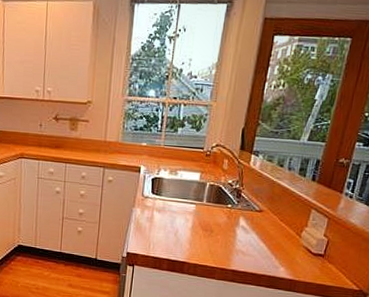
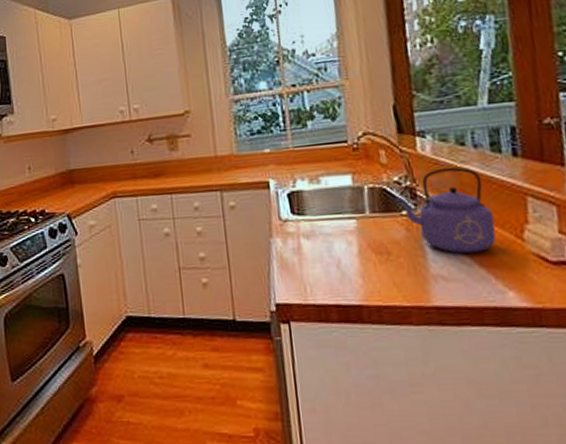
kettle: none [226,180,287,241] -> present [395,167,496,254]

